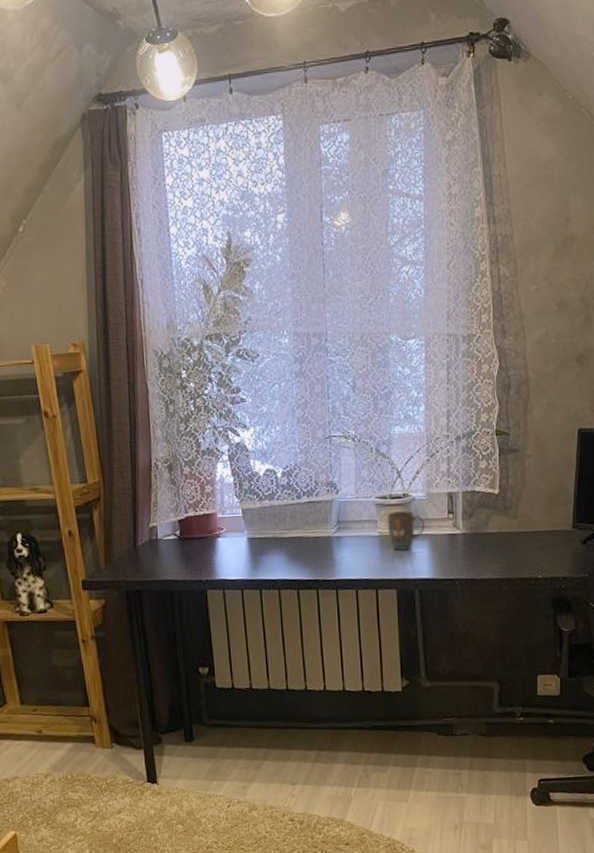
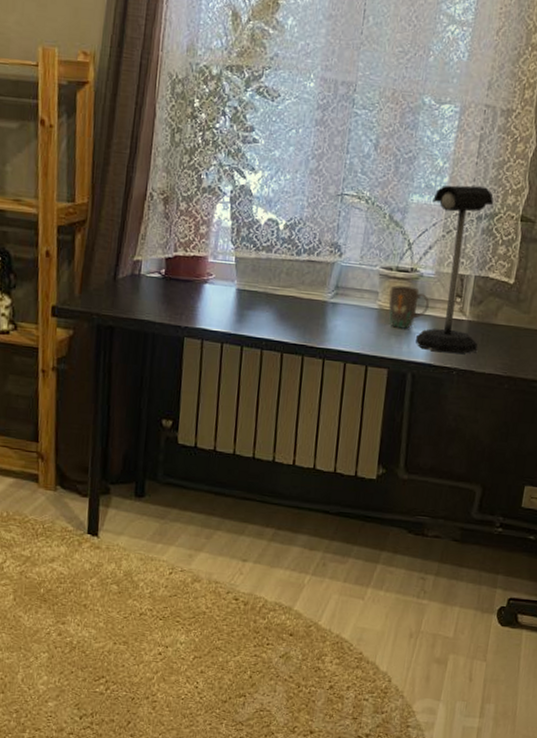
desk lamp: none [413,409,474,567] -> present [416,185,494,354]

